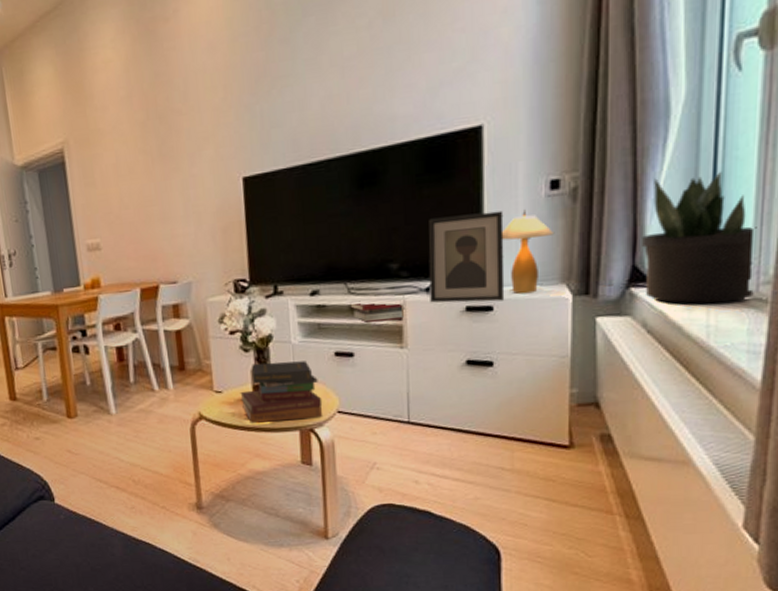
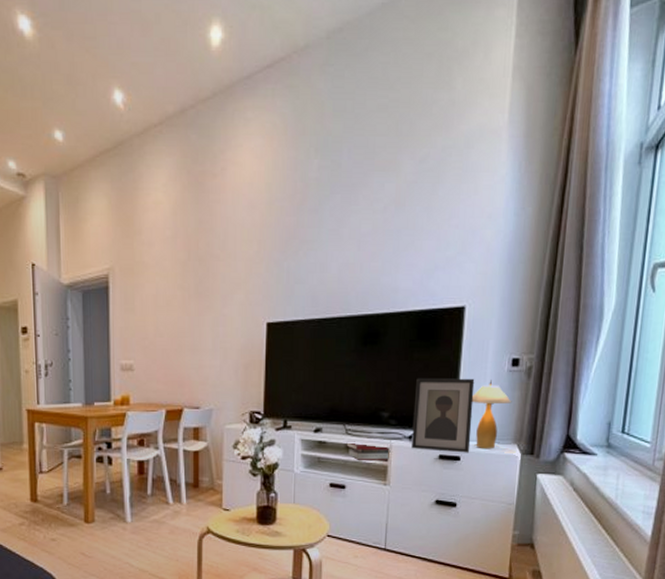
books: present [240,361,323,424] -> none [245,487,316,541]
planter: present [642,172,757,305] -> none [575,367,657,472]

